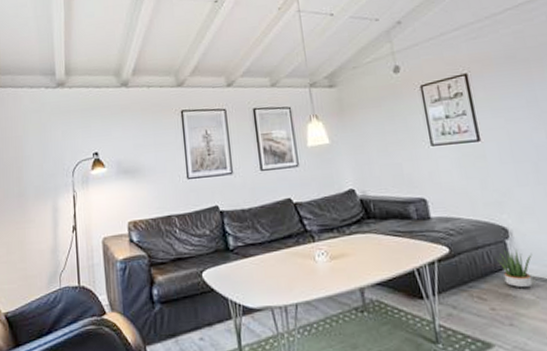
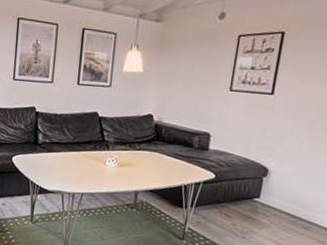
potted plant: present [496,249,533,289] -> none [250,184,280,215]

